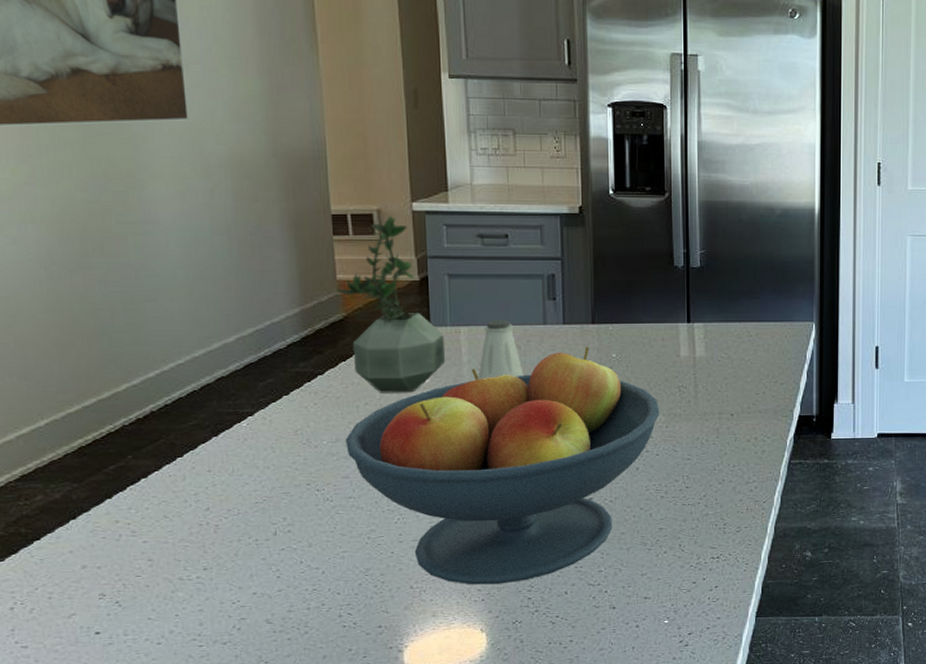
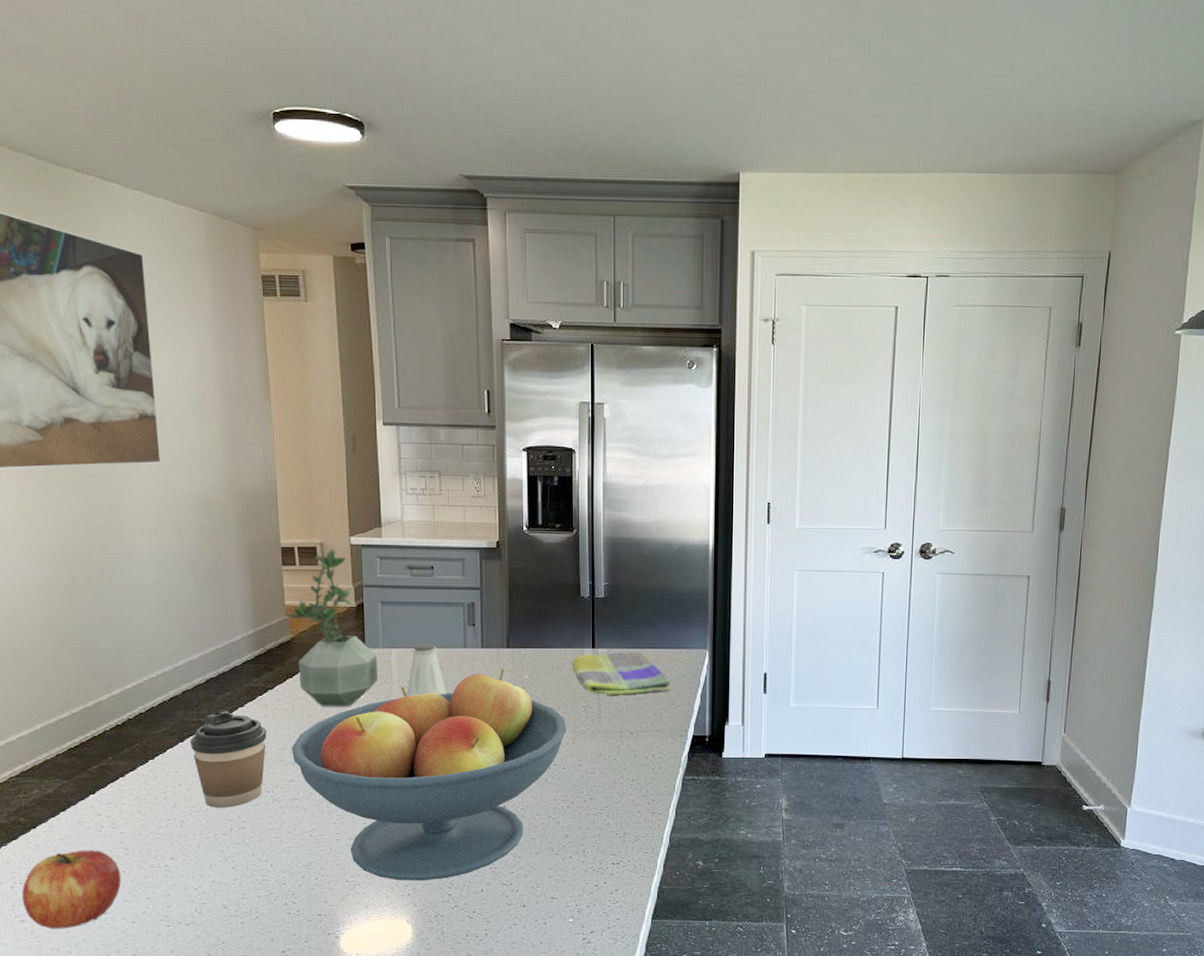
apple: none [23,562,145,655] -> present [21,850,122,929]
coffee cup: none [225,400,316,510] -> present [189,711,267,808]
dish towel: none [664,324,774,374] -> present [571,651,670,695]

